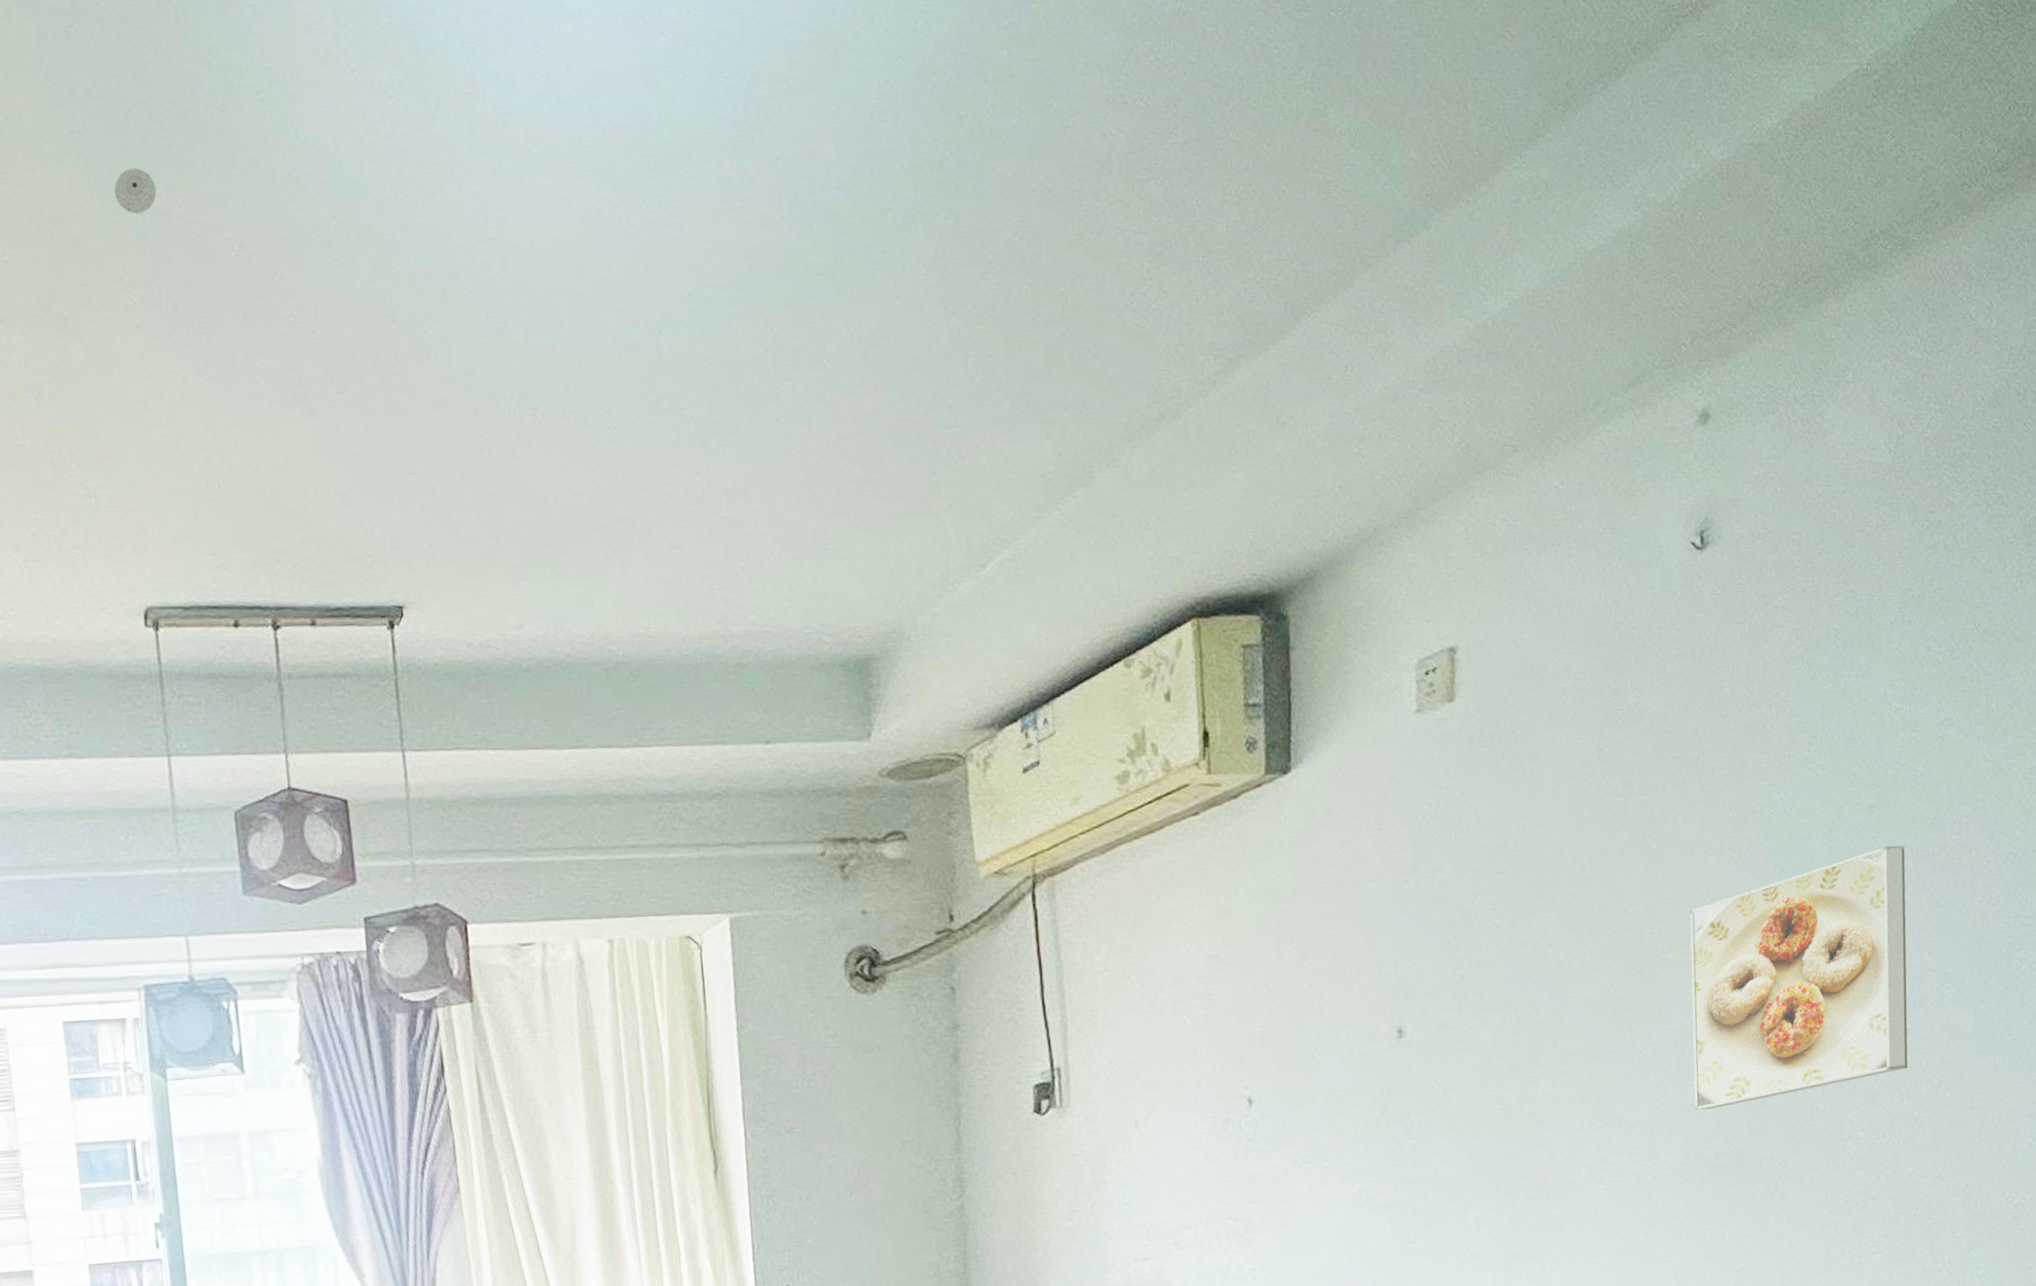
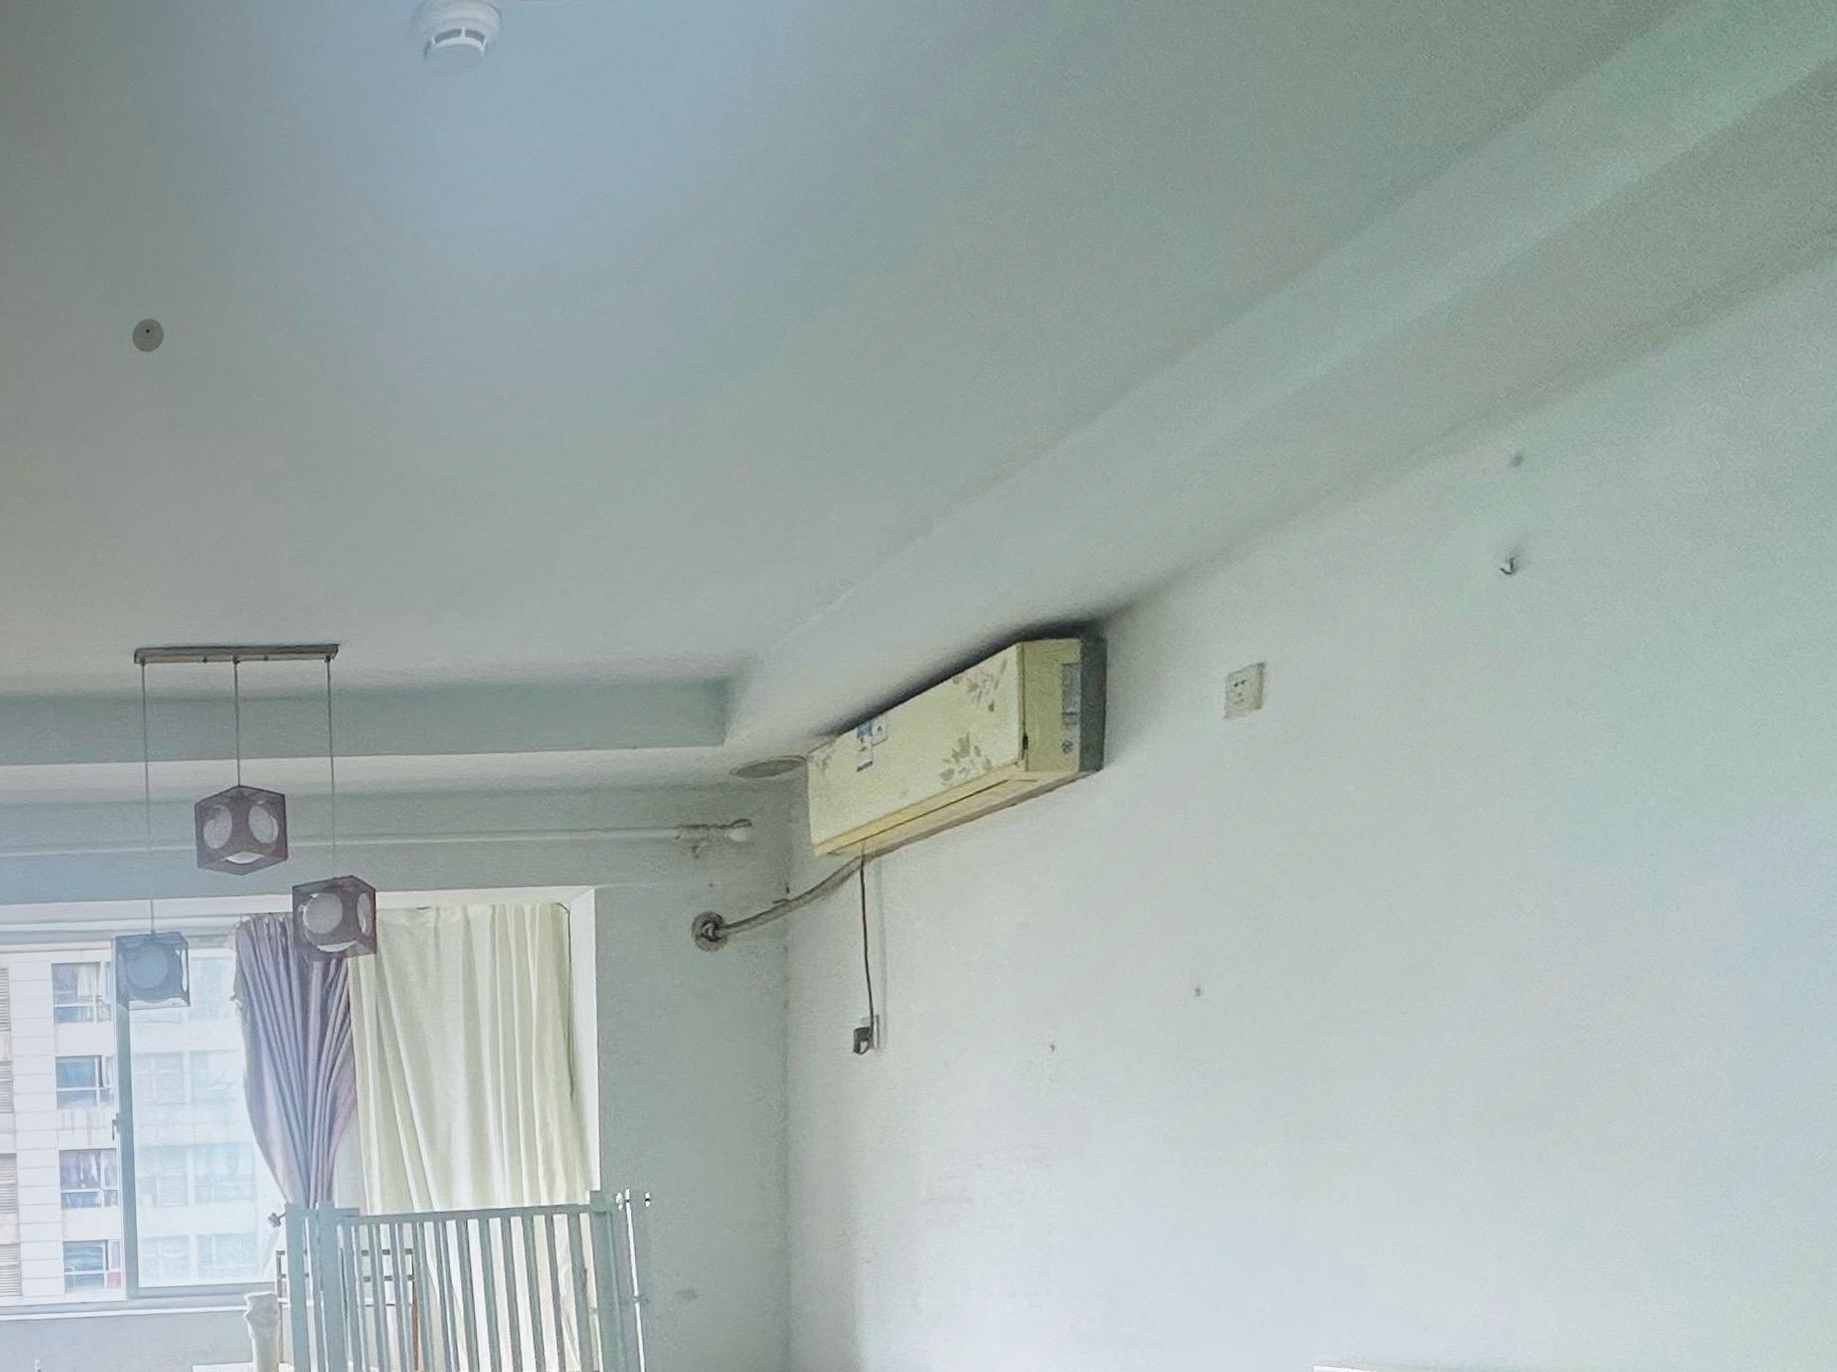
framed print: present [1689,845,1908,1110] -> none [1487,832,1713,1064]

